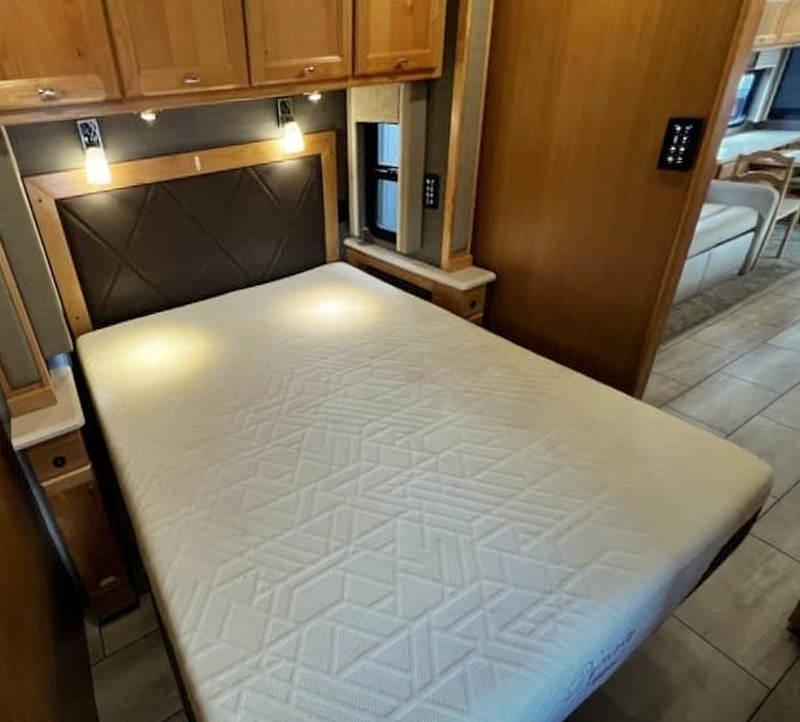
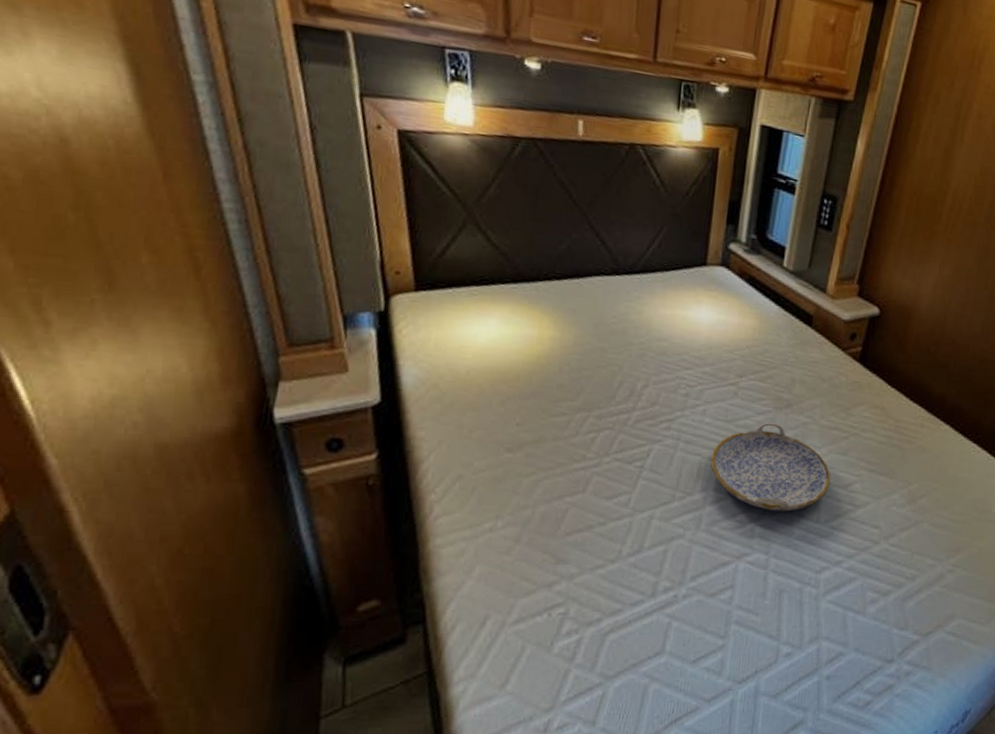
serving tray: none [357,394,470,472] -> present [710,421,831,511]

